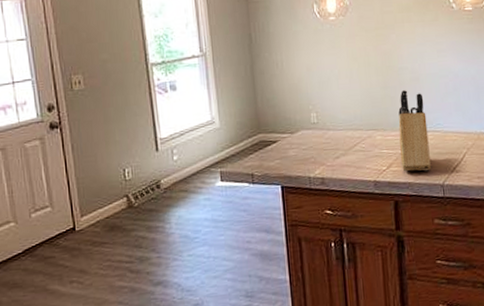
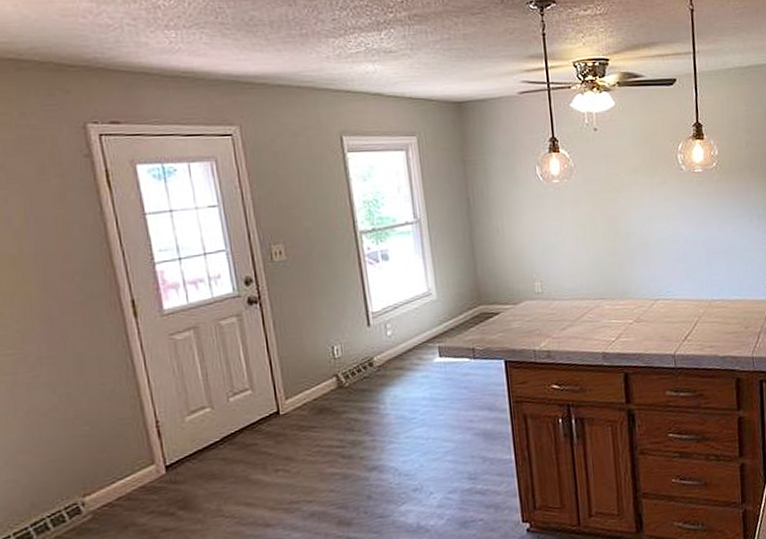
knife block: present [398,89,431,172] -> none [627,255,662,343]

